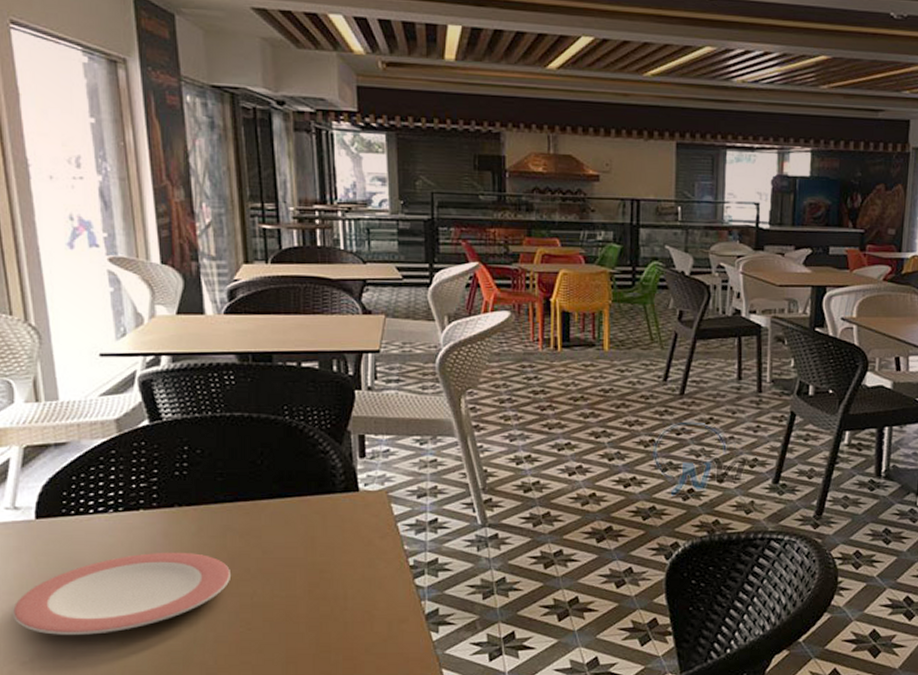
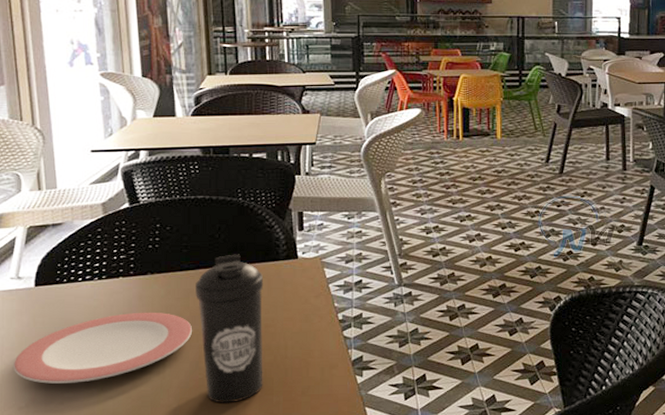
water bottle: none [234,484,318,662] -> present [196,254,264,403]

